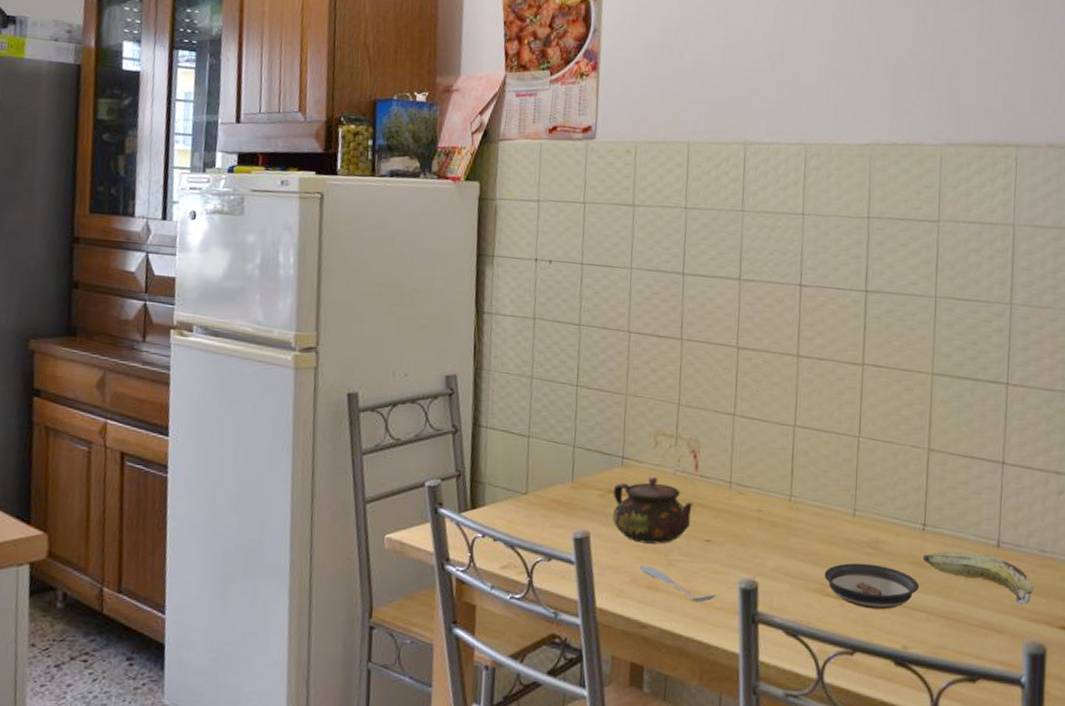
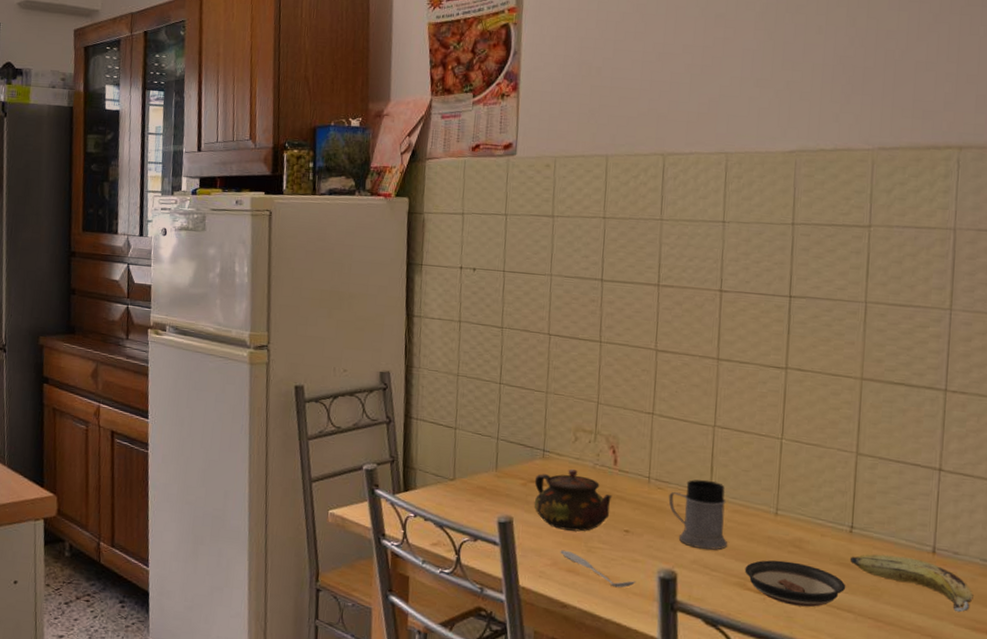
mug: none [749,482,808,556] -> present [668,479,728,550]

